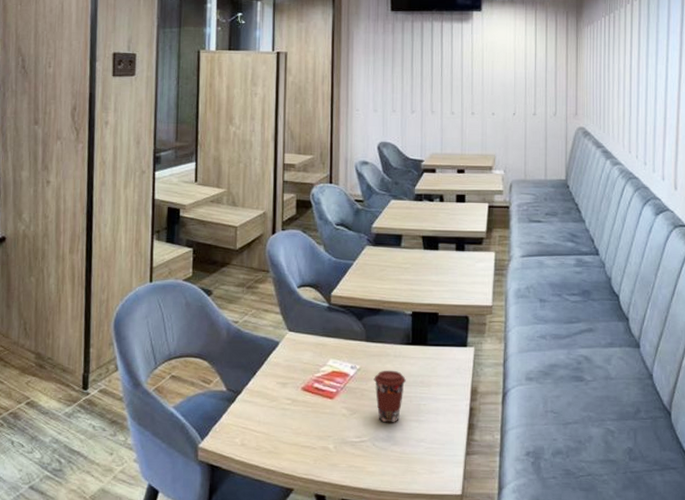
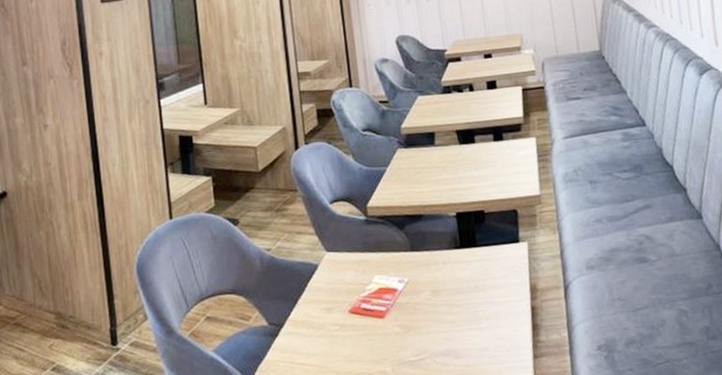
coffee cup: present [374,370,406,423] -> none [424,278,460,336]

